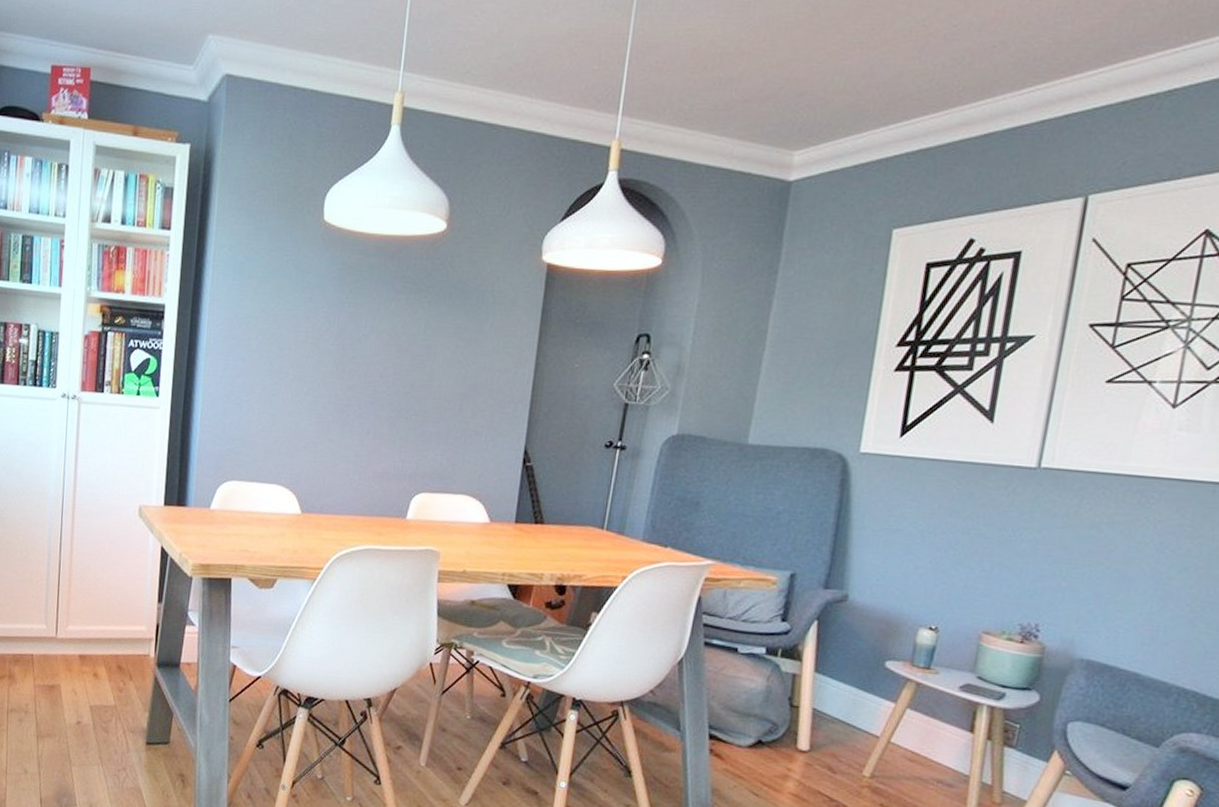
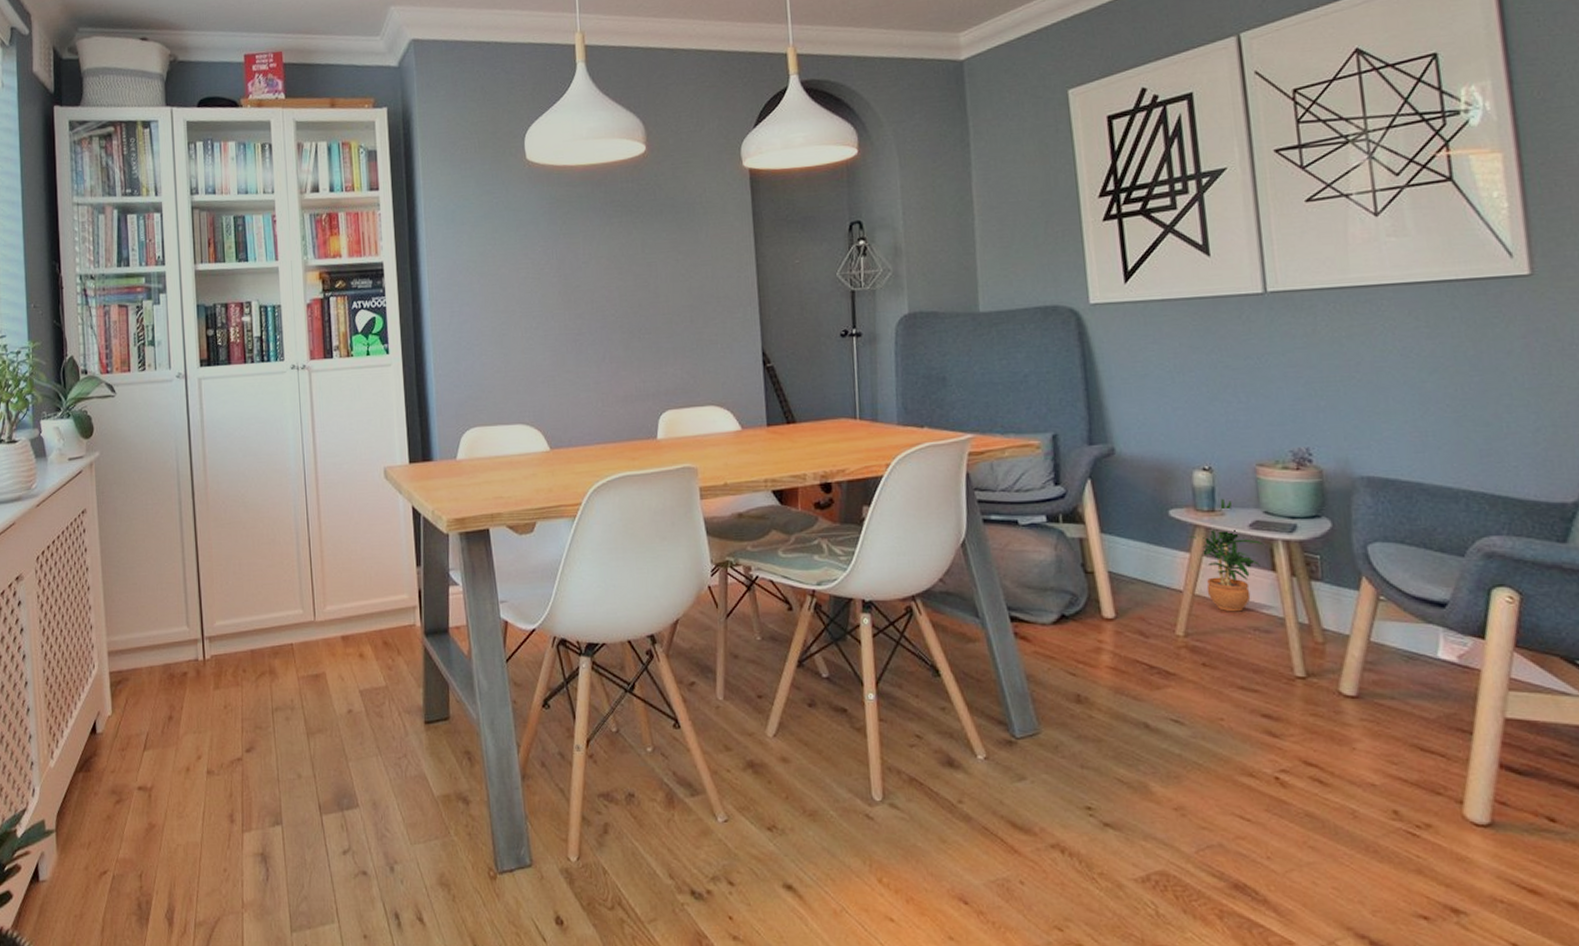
potted plant: none [896,658,969,764] -> present [1187,498,1264,612]

